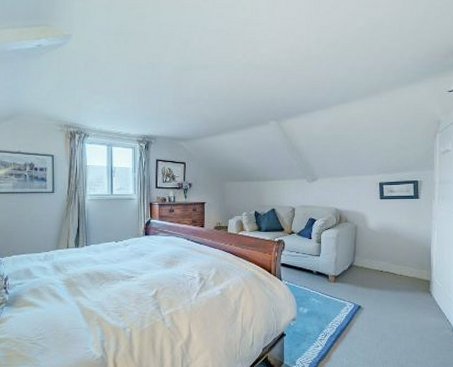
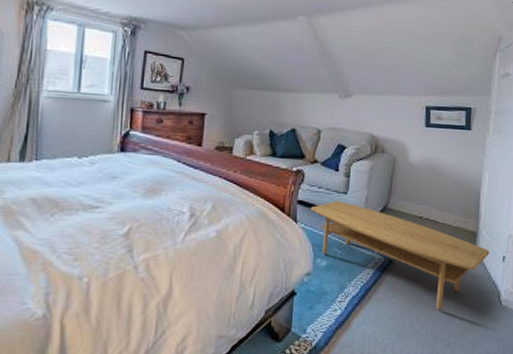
coffee table: none [291,262,443,344] -> present [310,200,490,311]

